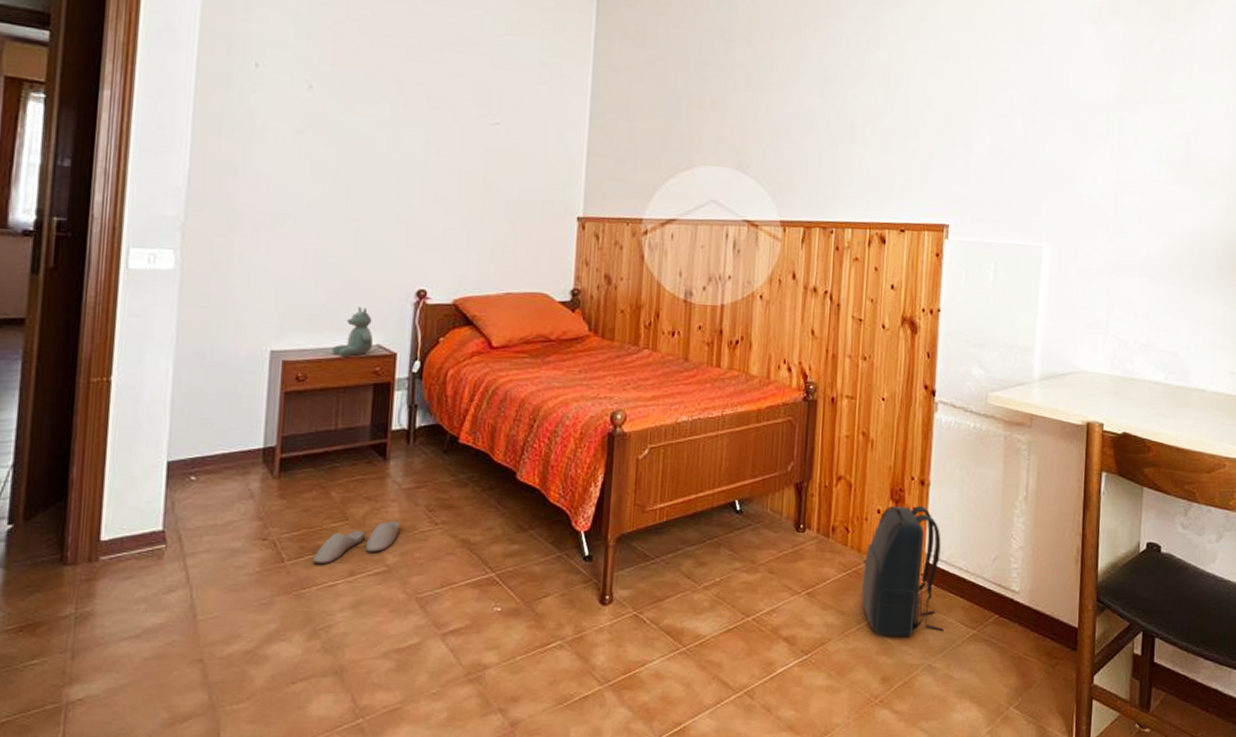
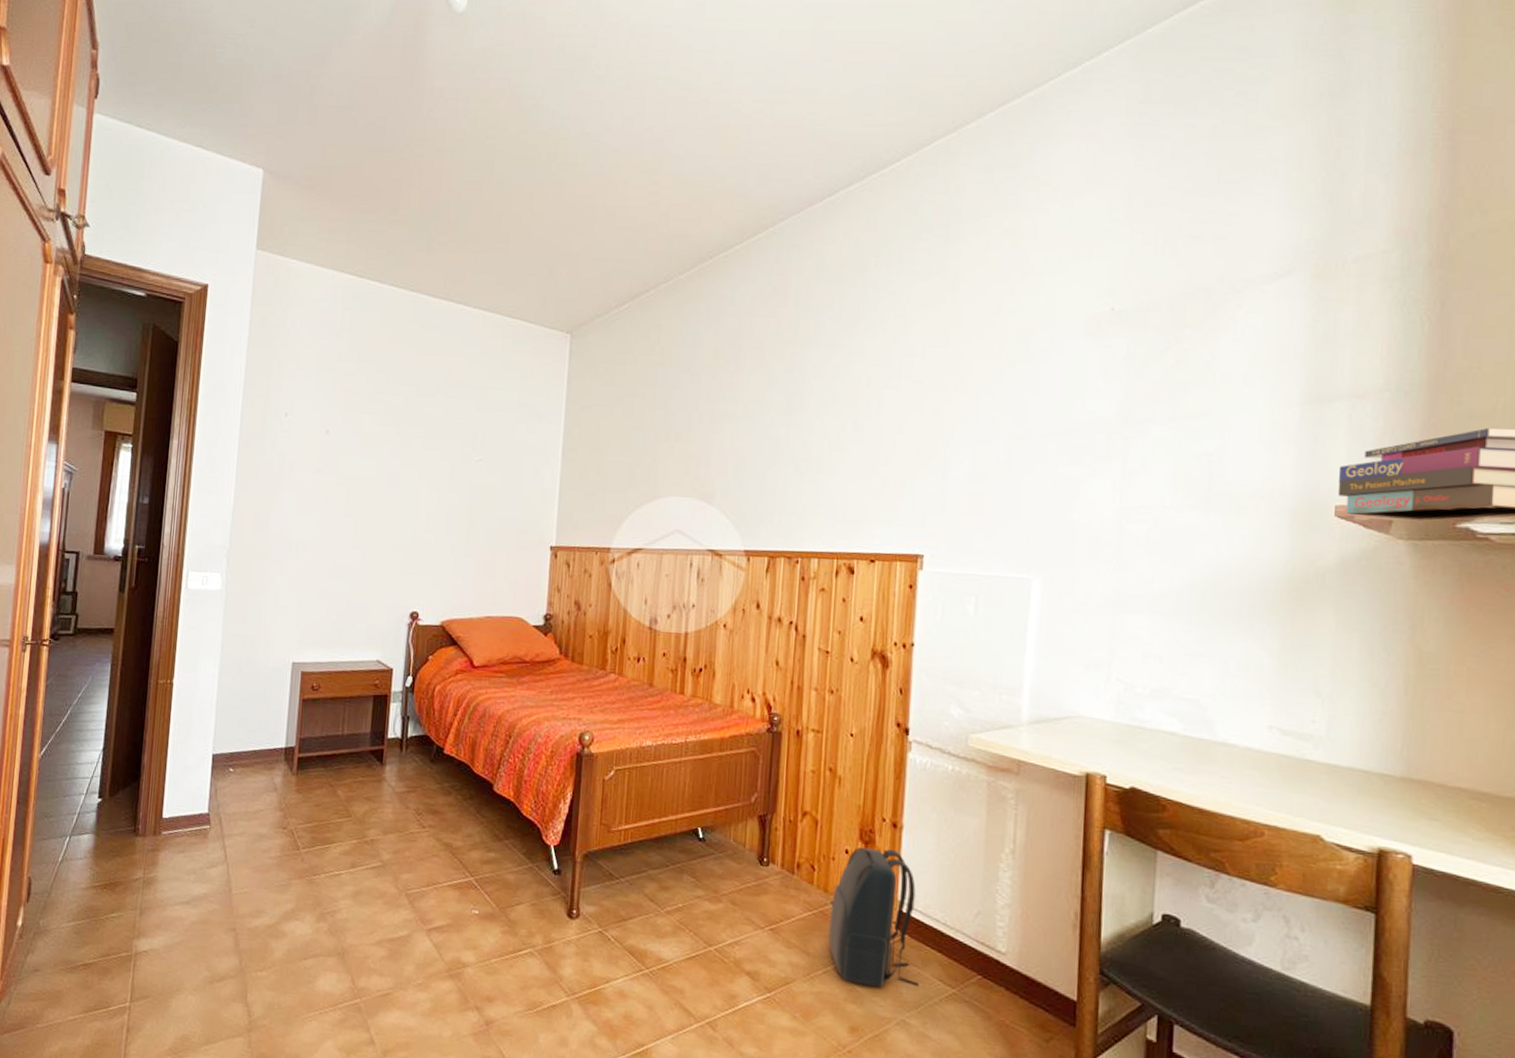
slippers: present [312,521,400,565] -> none [322,821,393,855]
stuffed bear: present [332,306,374,357] -> none [340,625,374,670]

